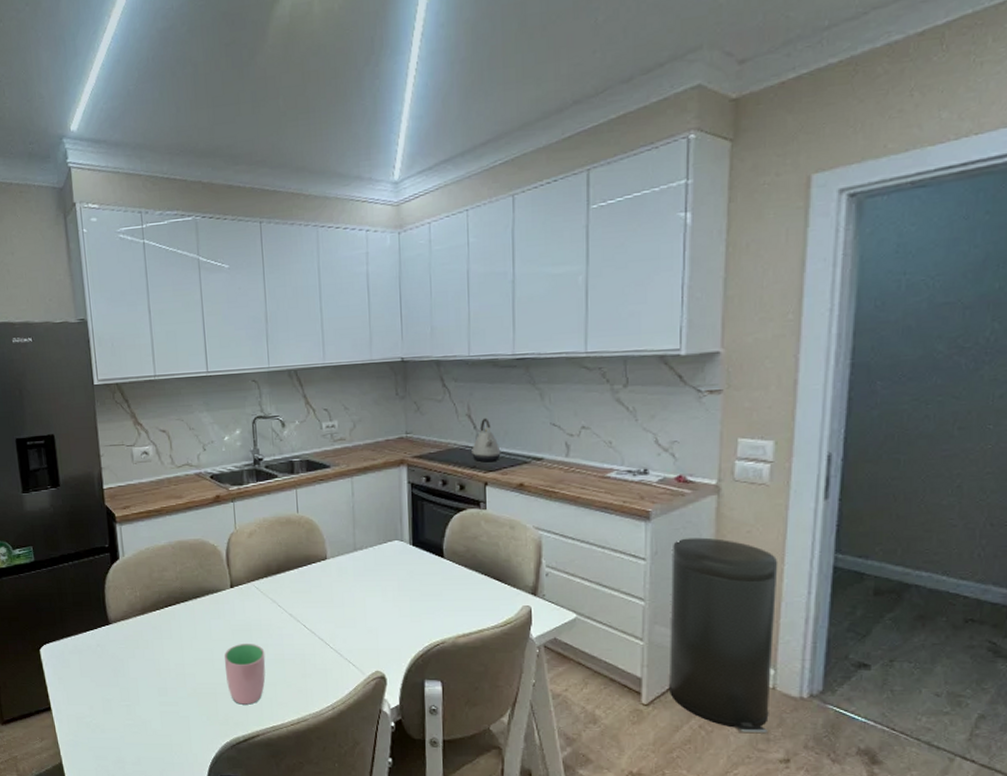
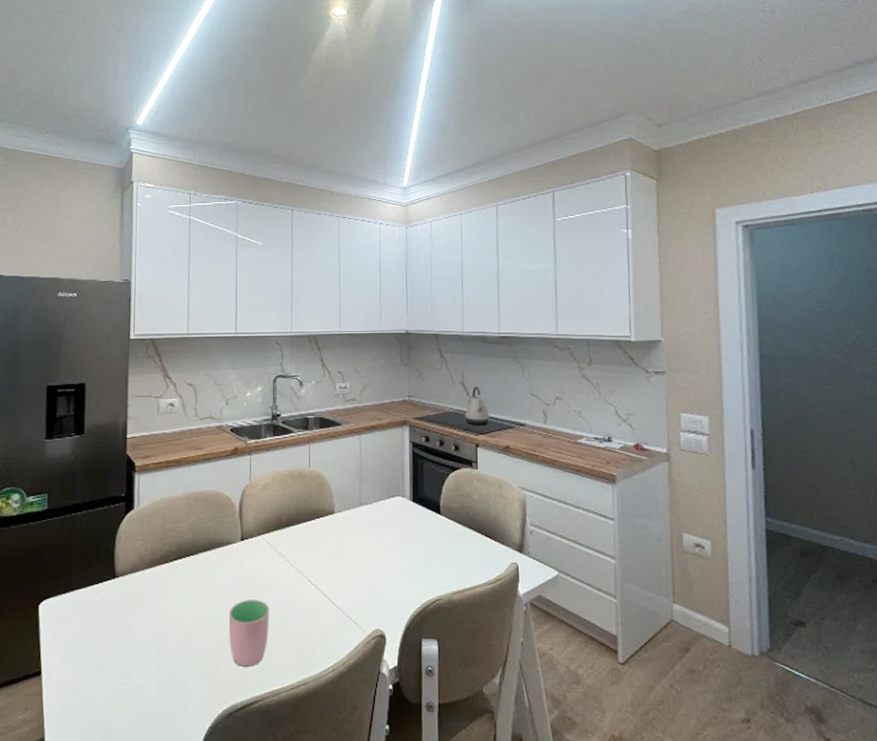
pedal bin: present [668,537,778,734] -> none [636,500,730,693]

